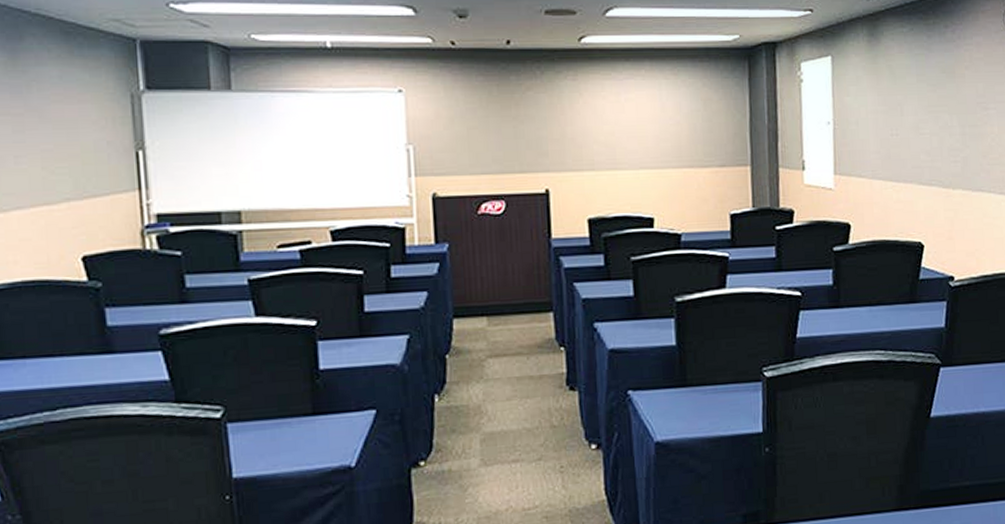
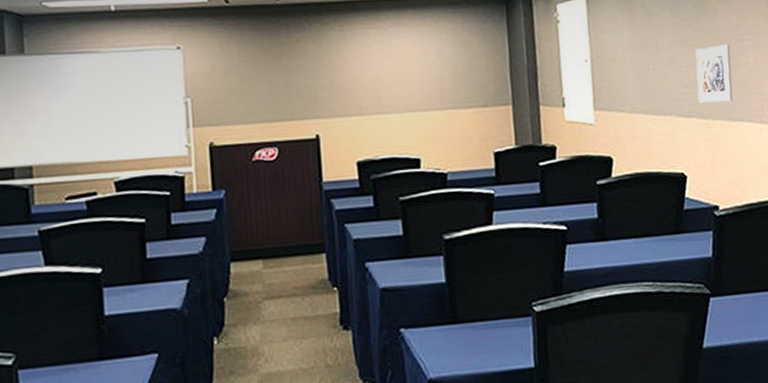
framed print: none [939,112,975,172] -> present [695,44,733,103]

